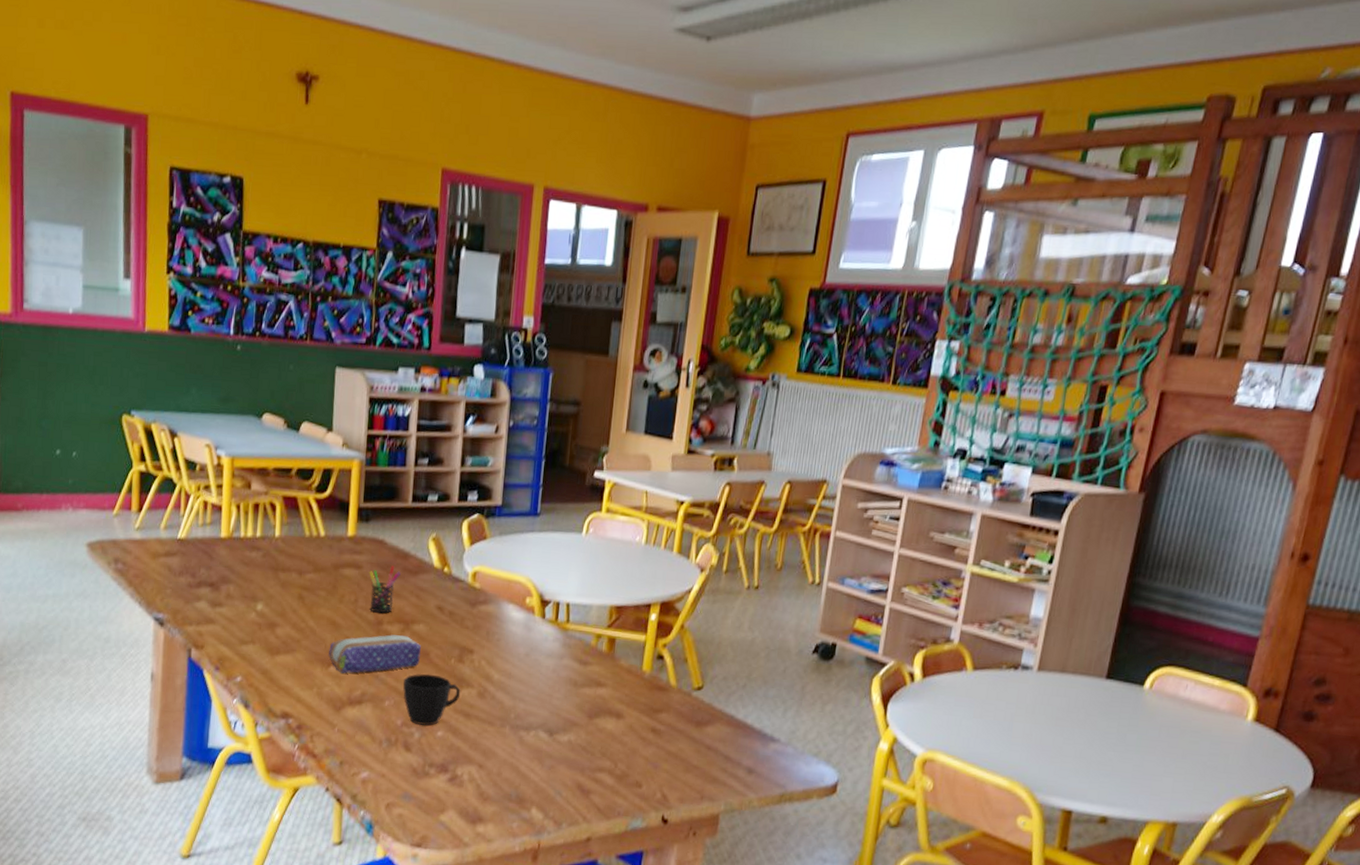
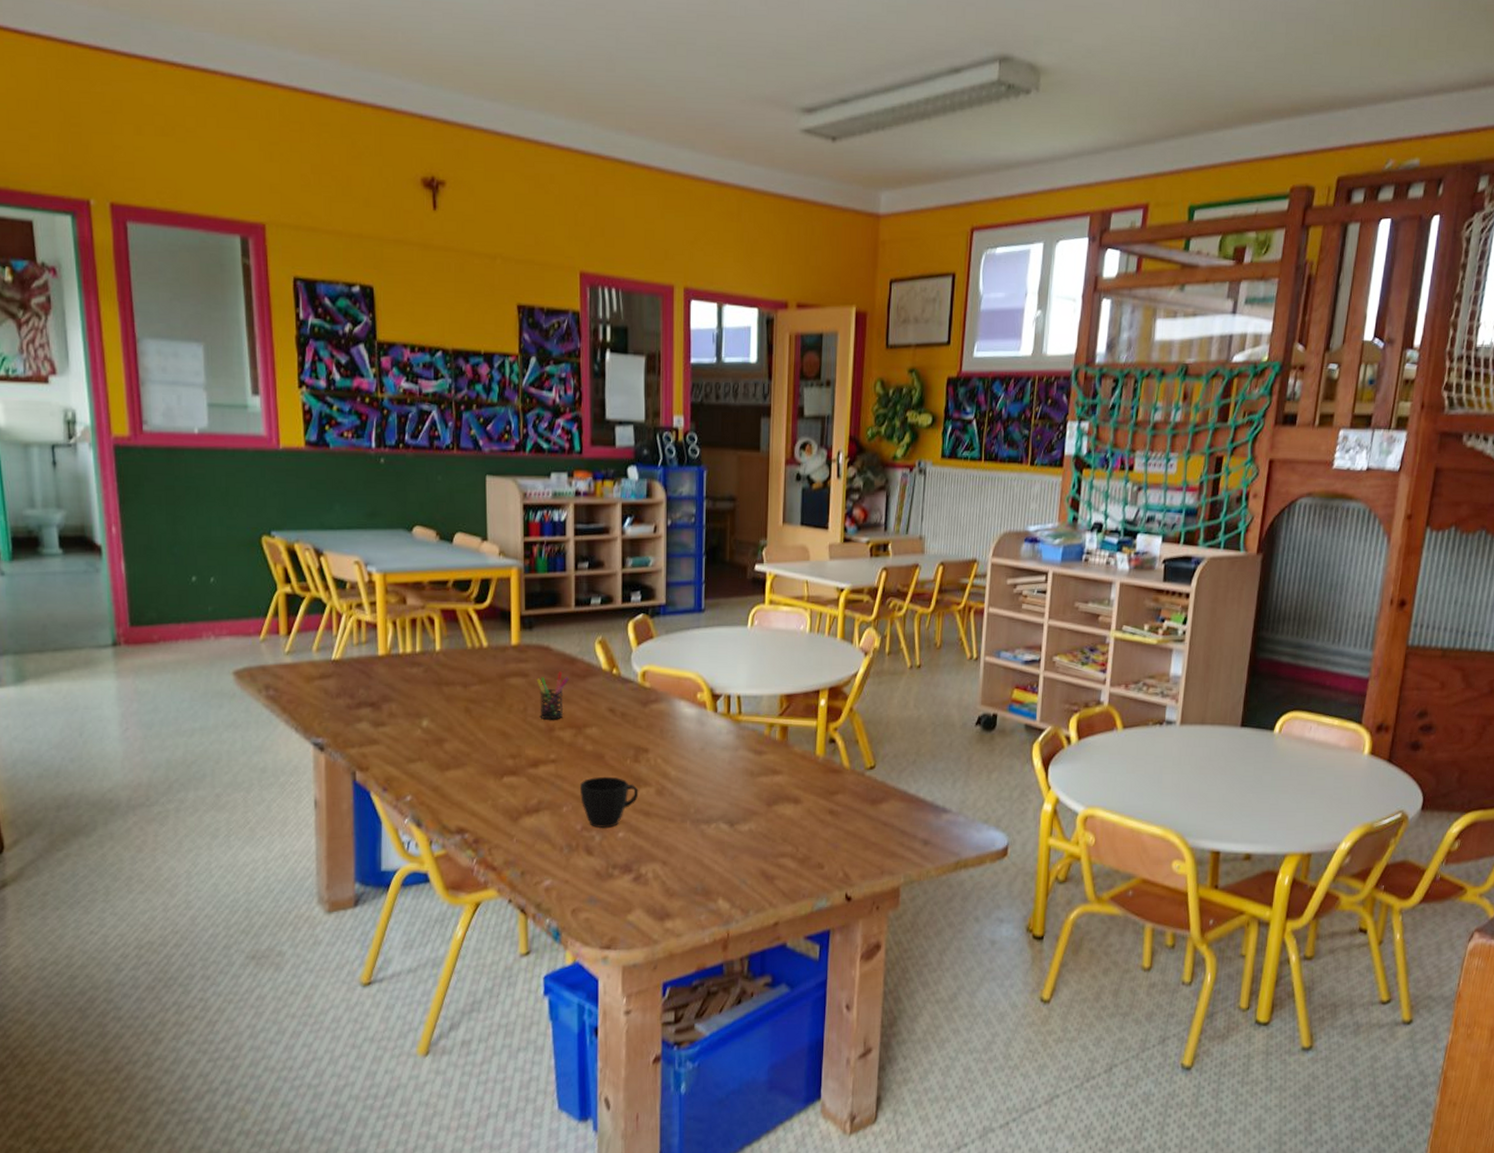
pencil case: present [328,634,422,674] -> none [501,739,596,783]

